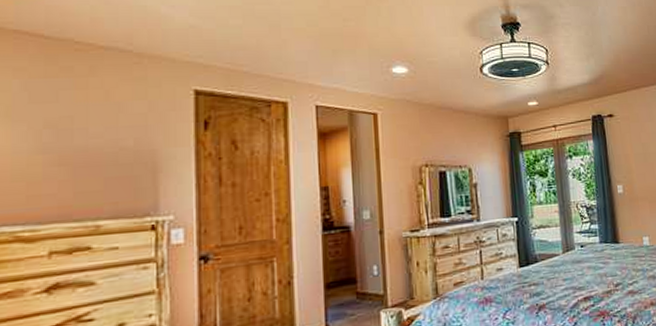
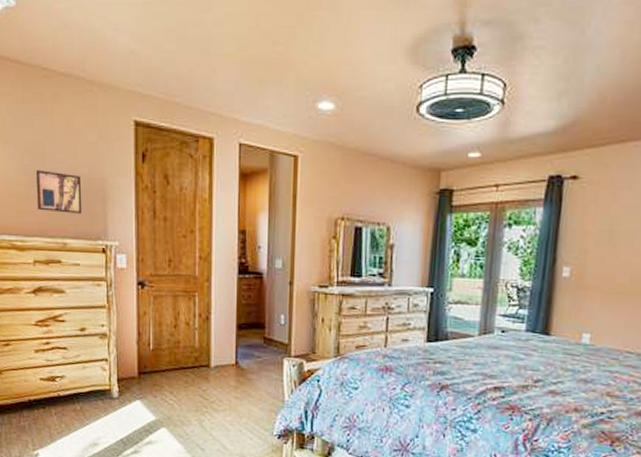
wall art: none [59,147,124,193] -> present [36,170,82,214]

